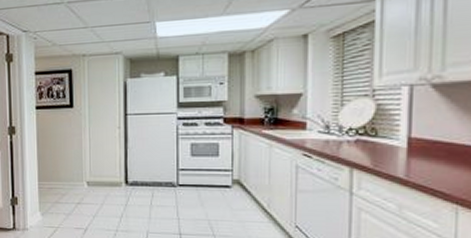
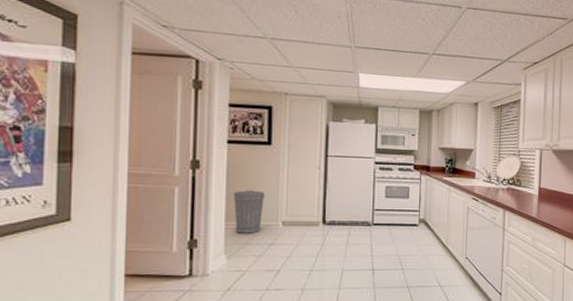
trash can: none [43,152,70,193] -> present [233,190,265,234]

